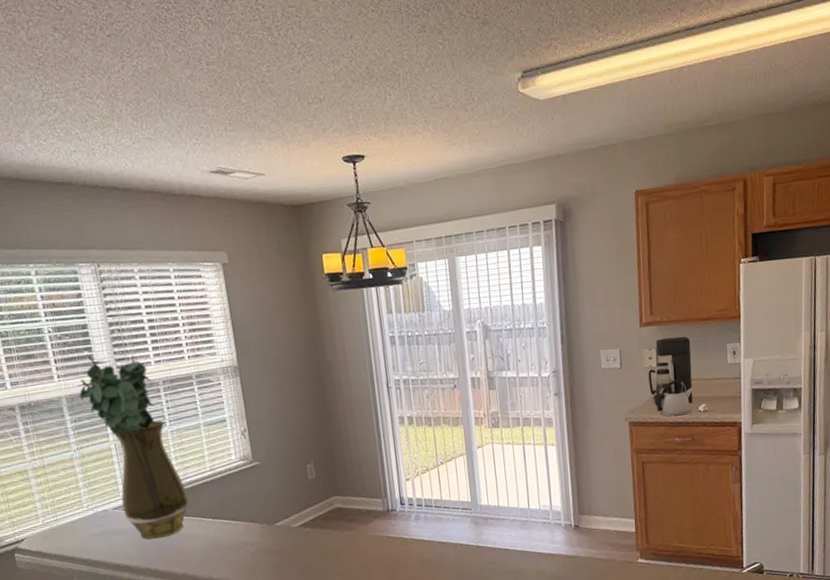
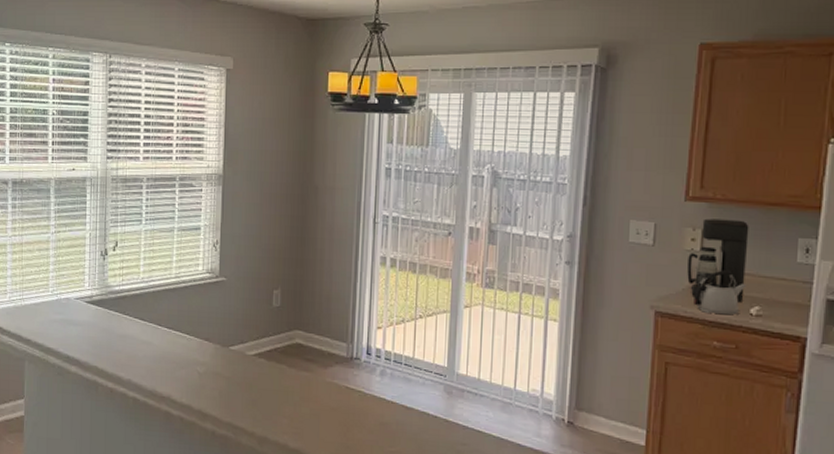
vase: present [79,355,189,540] -> none [68,142,149,338]

